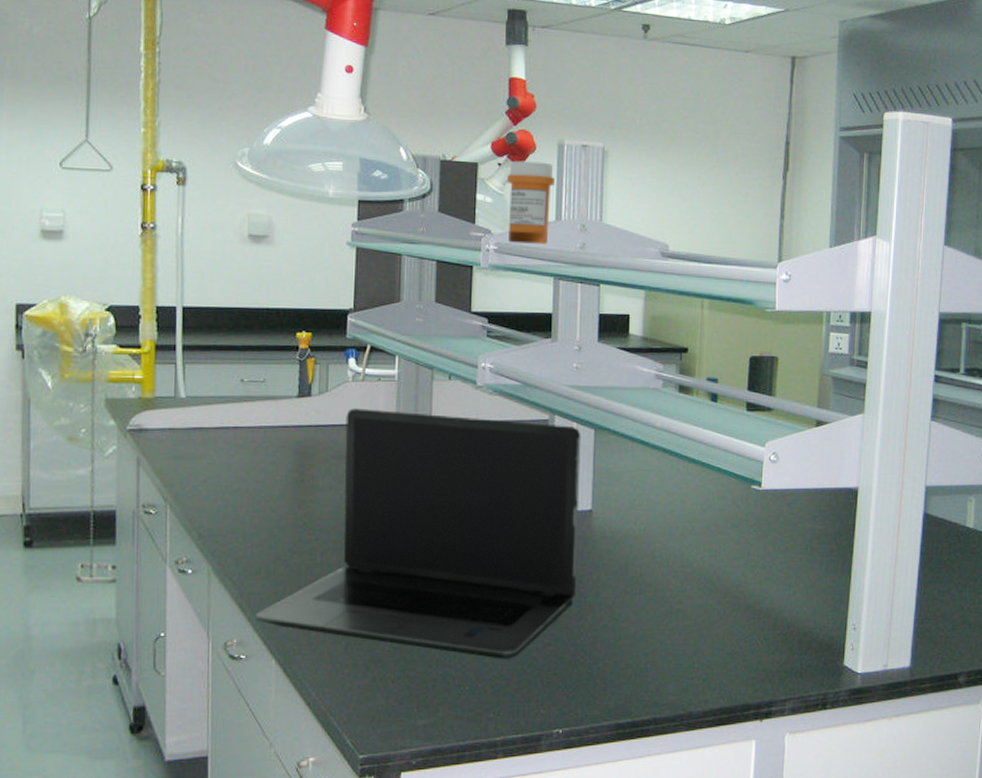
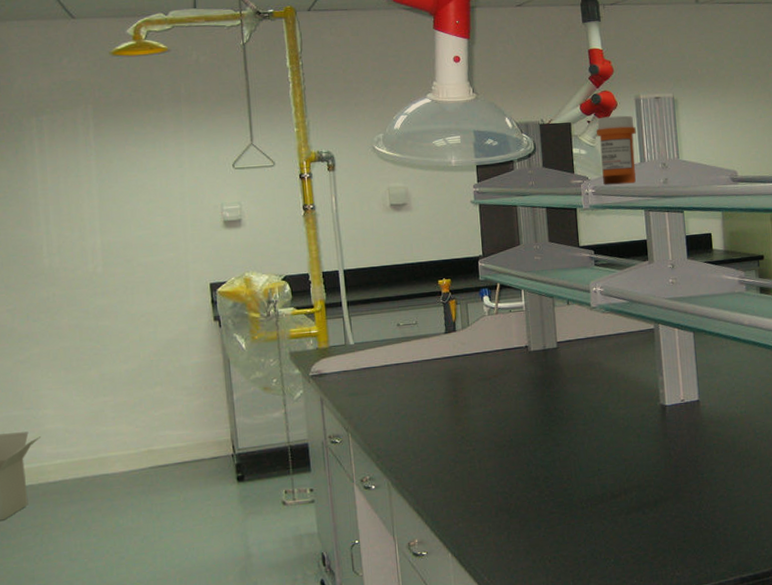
laptop computer: present [255,408,581,659] -> none [431,331,694,534]

